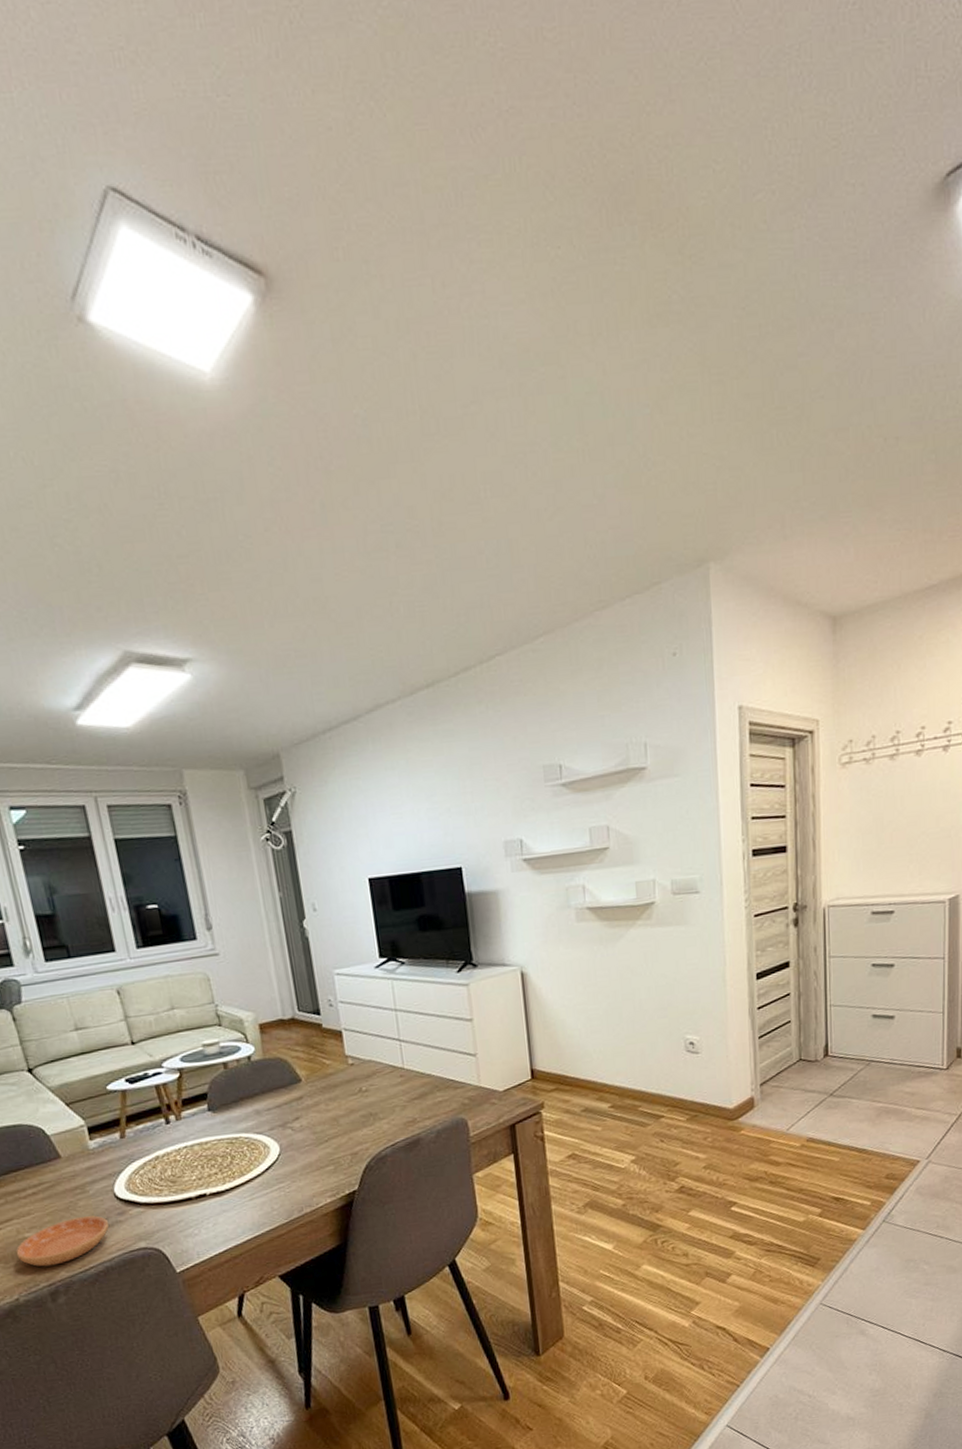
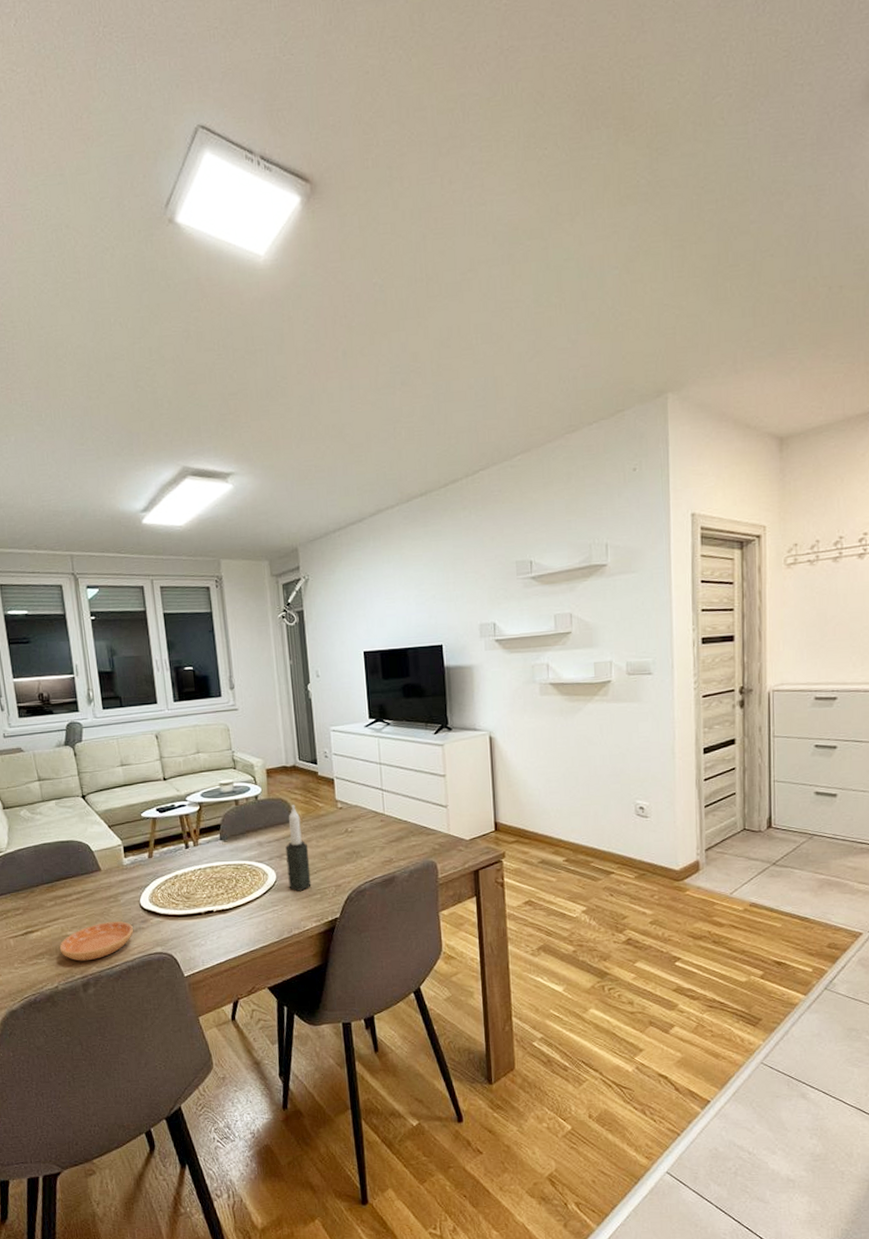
candle: none [289,1064,323,1164] -> present [285,805,311,891]

